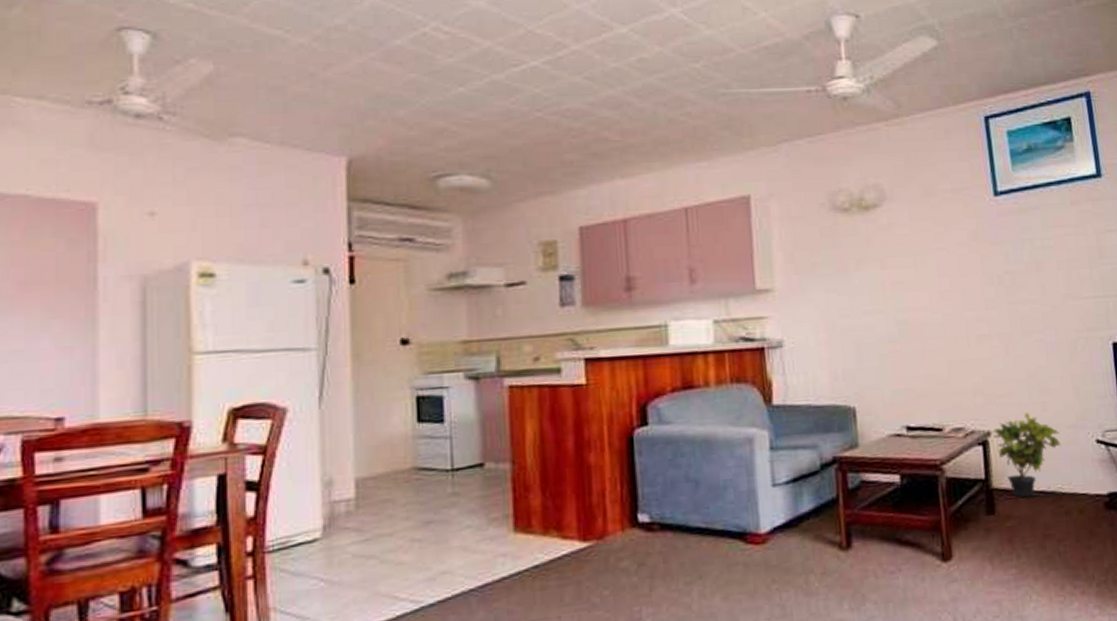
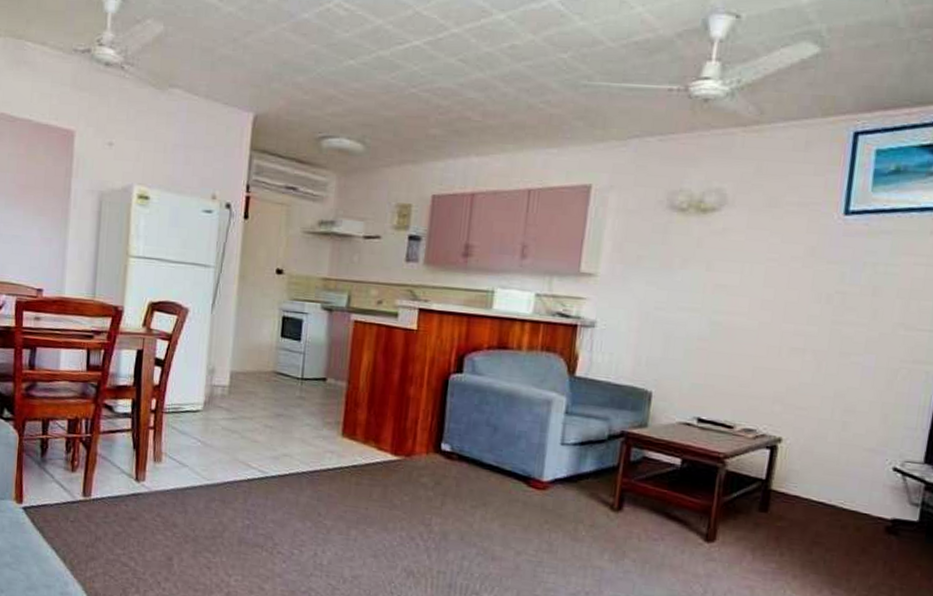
potted plant: present [991,412,1061,498] -> none [782,428,855,506]

